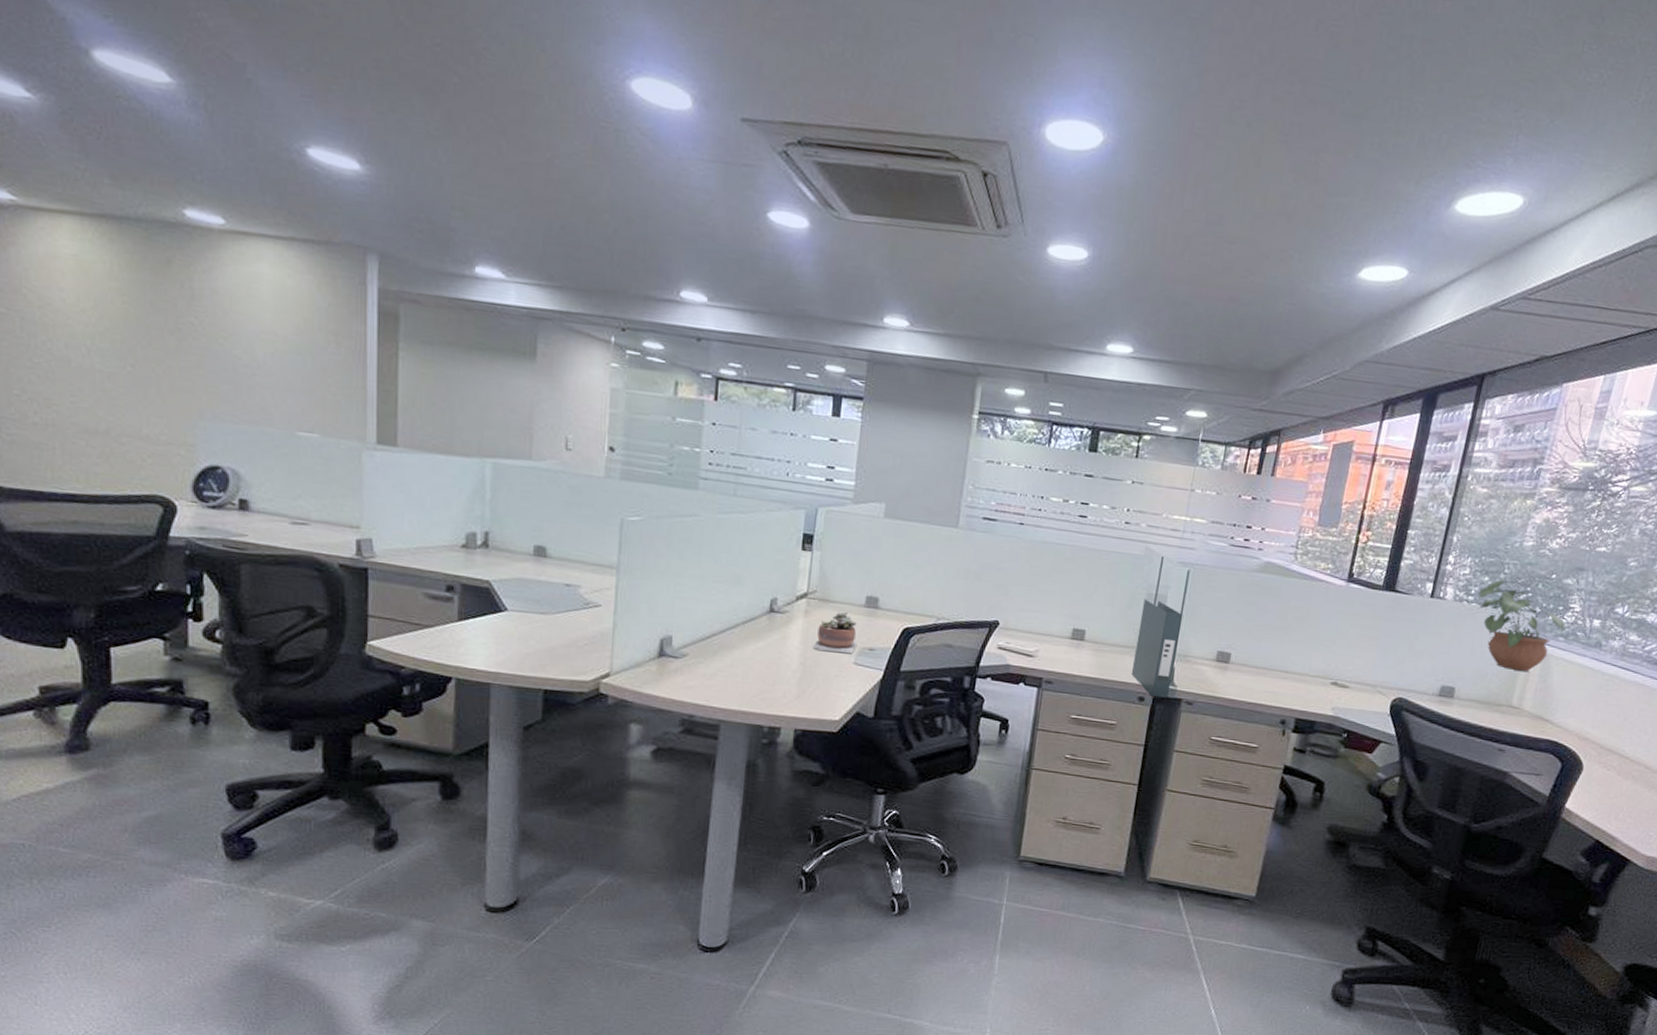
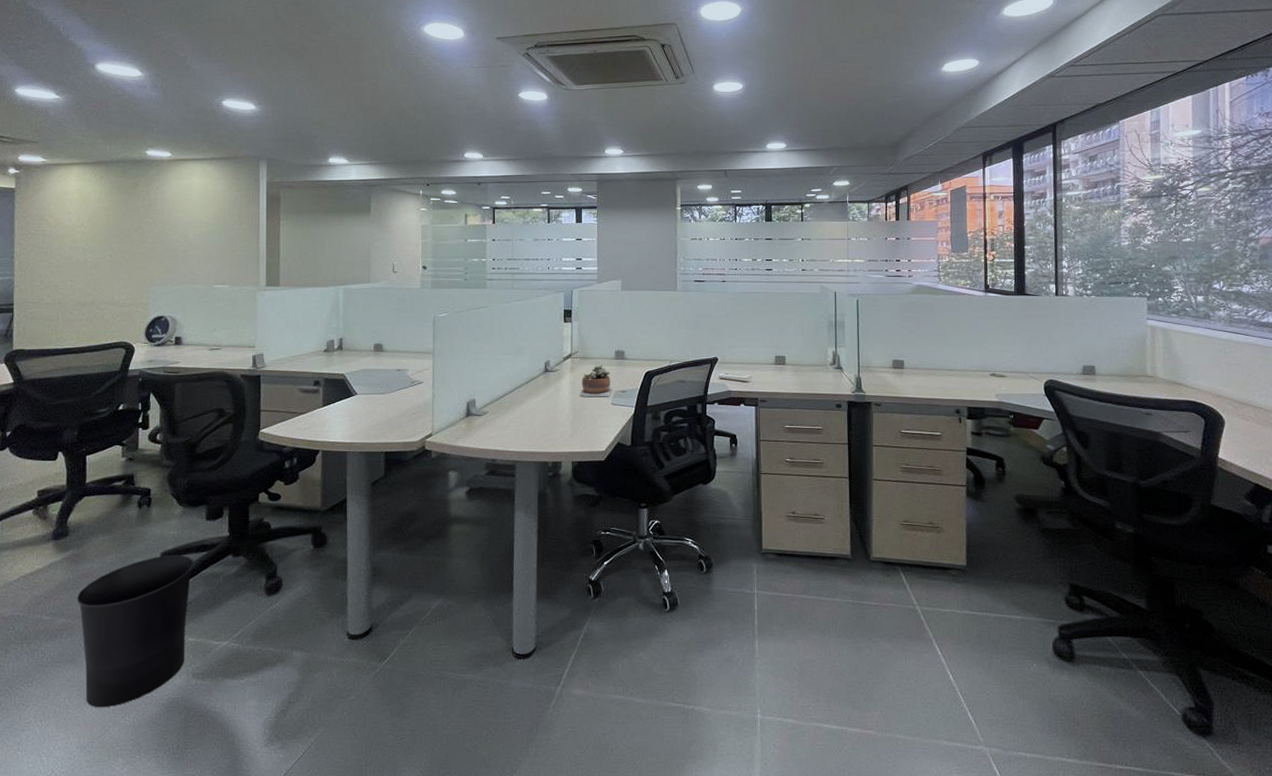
waste bin: none [106,788,274,964] -> present [76,554,194,707]
binder: present [1131,598,1183,698] -> none [826,325,860,403]
potted plant: present [1478,580,1565,671] -> none [1094,274,1174,345]

